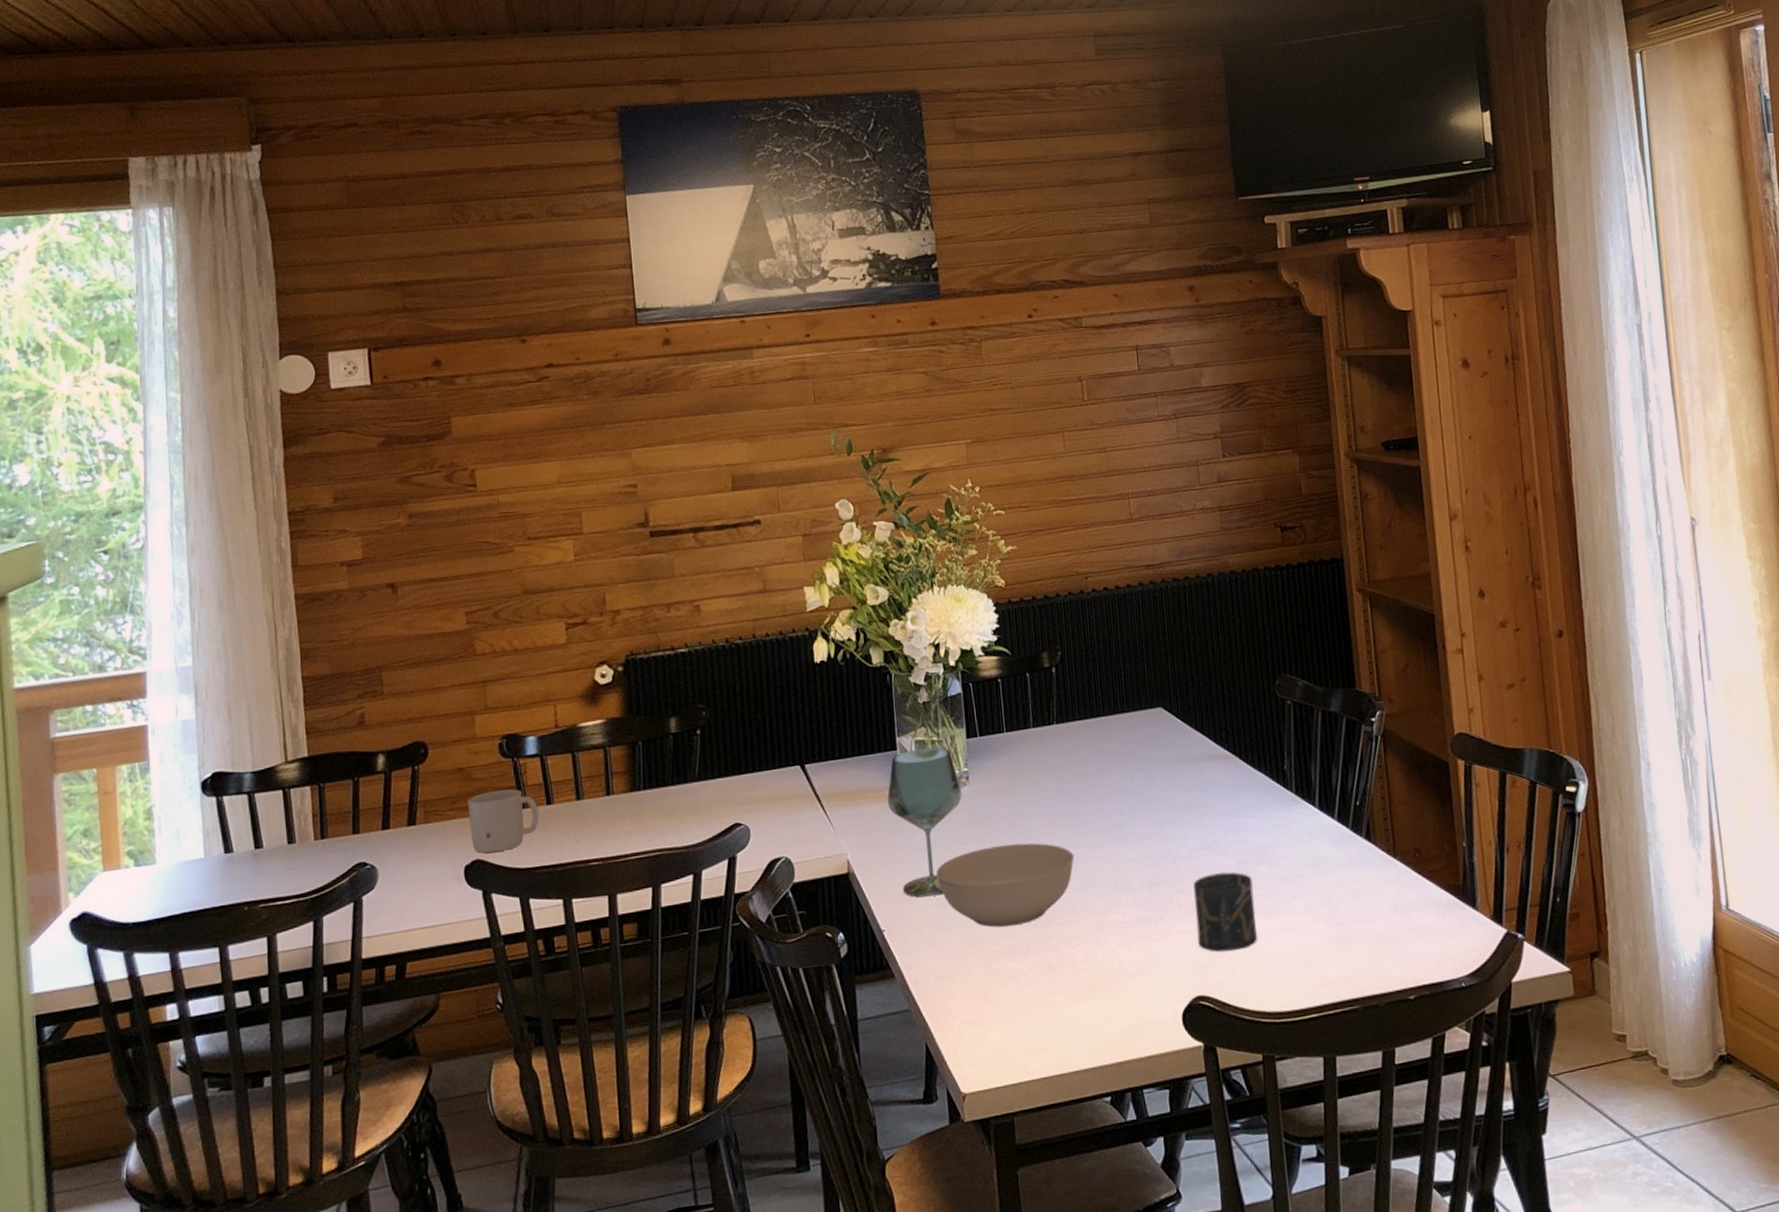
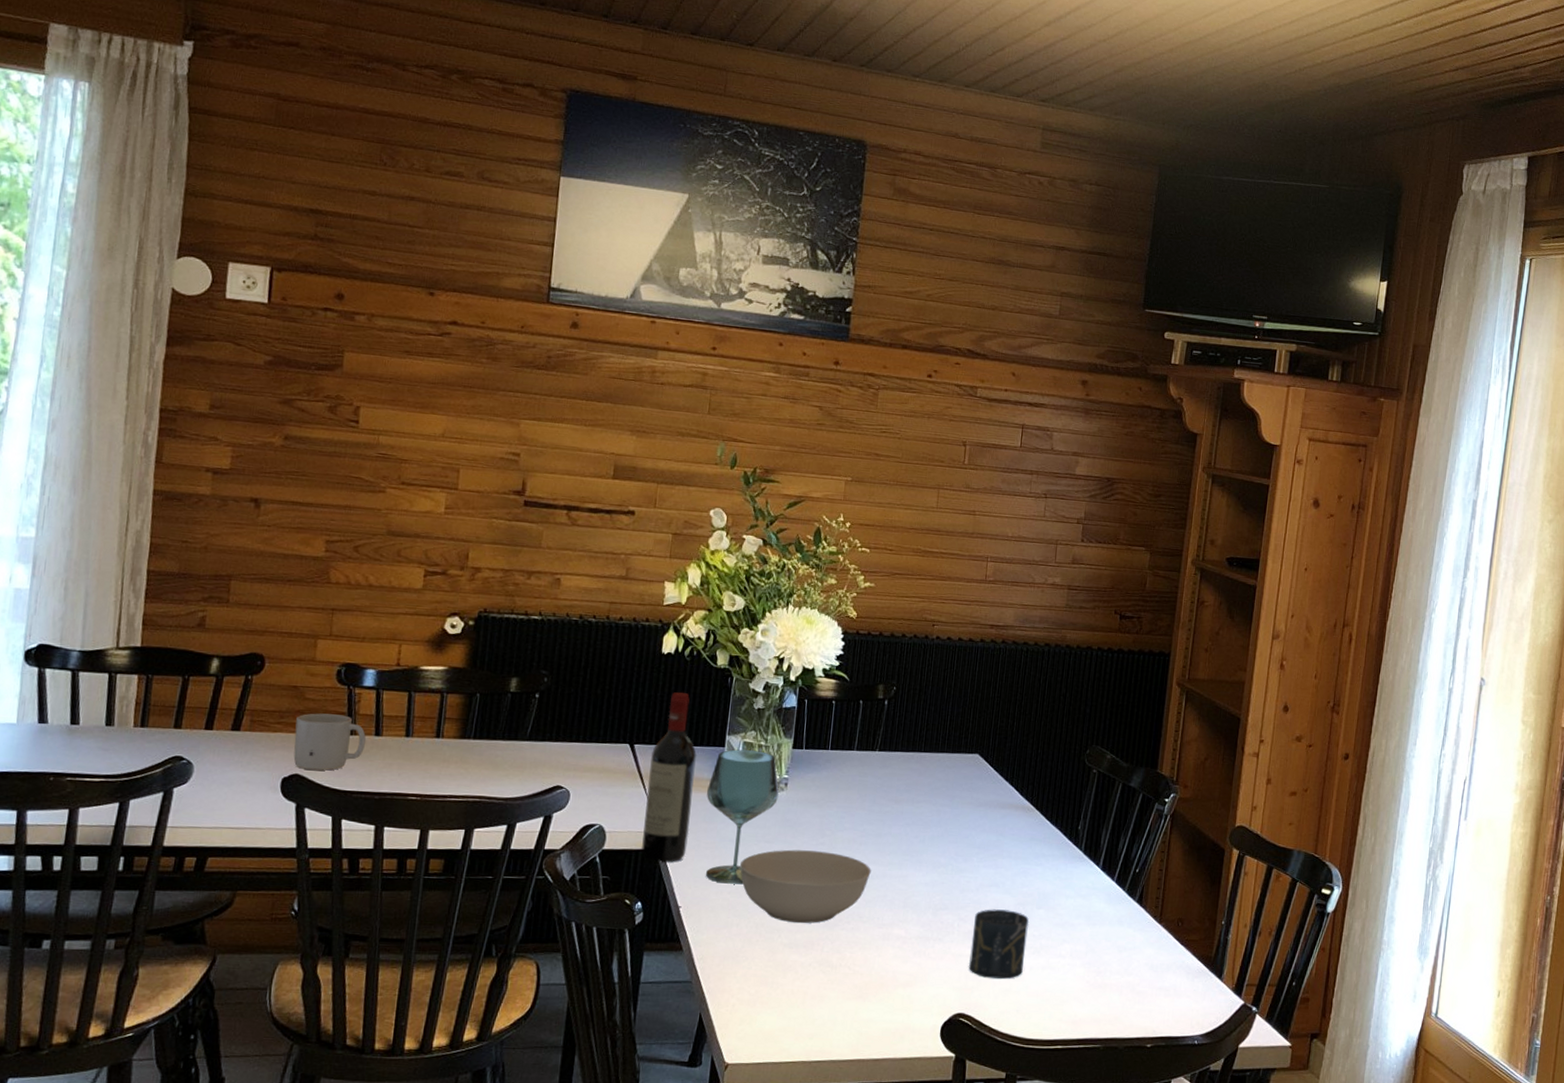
wine bottle: none [824,700,879,886] -> present [641,692,697,862]

